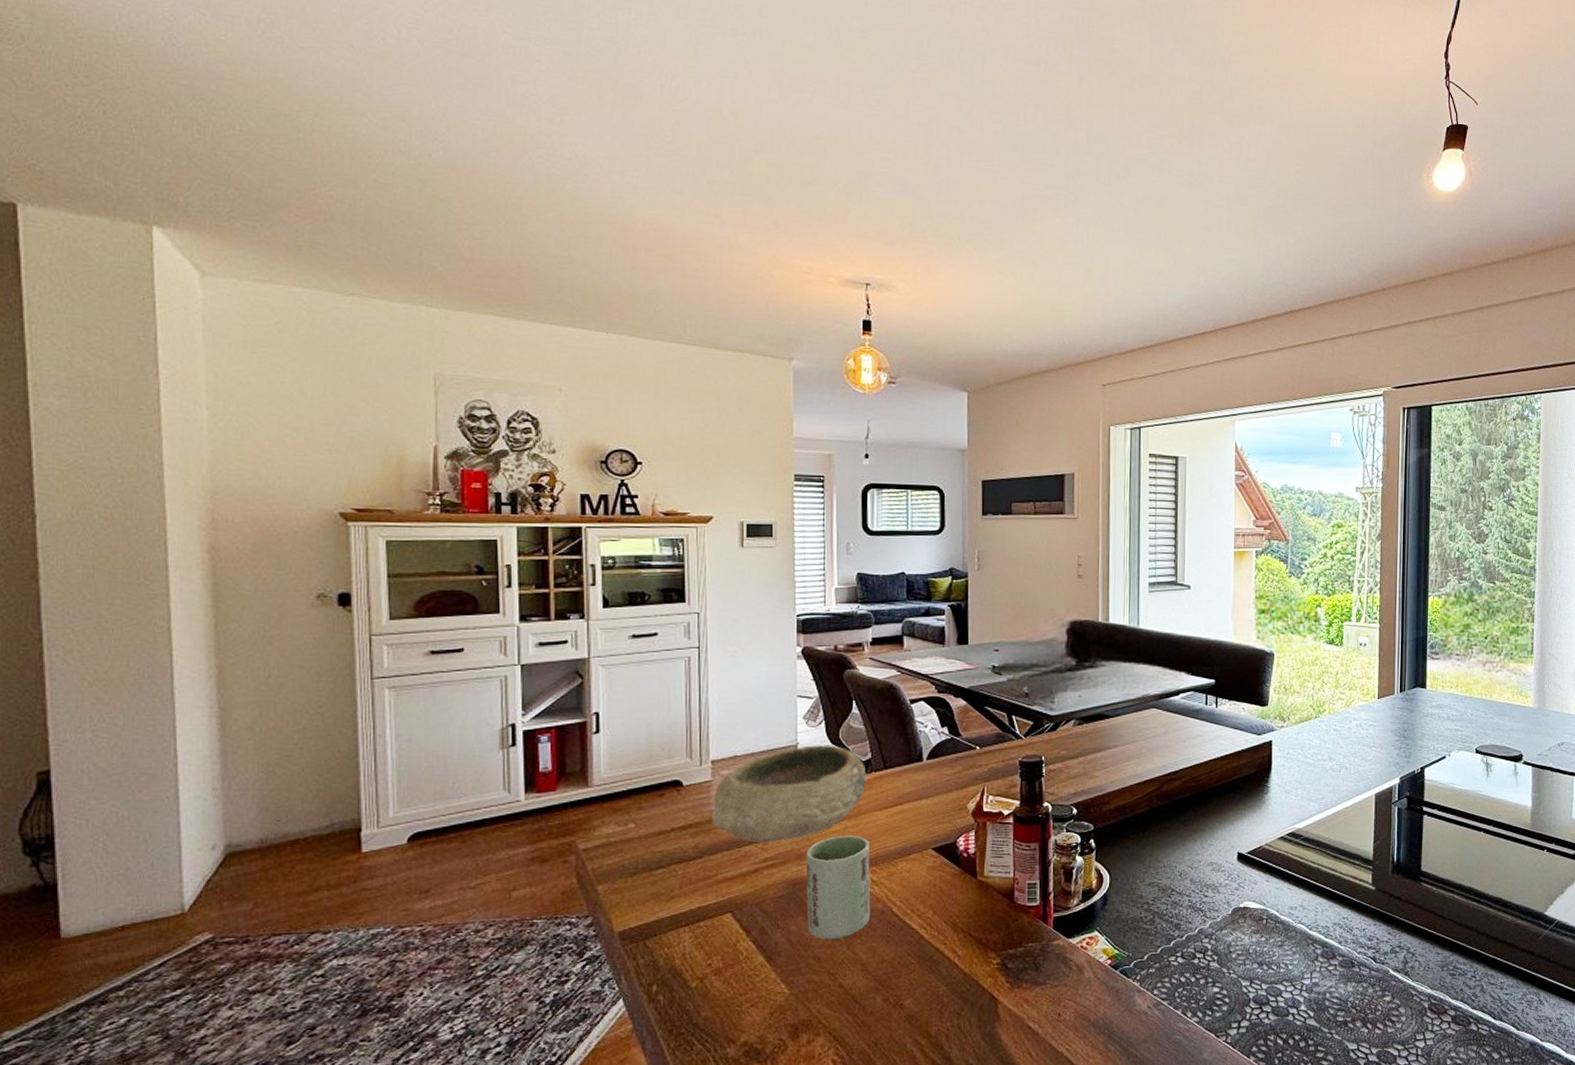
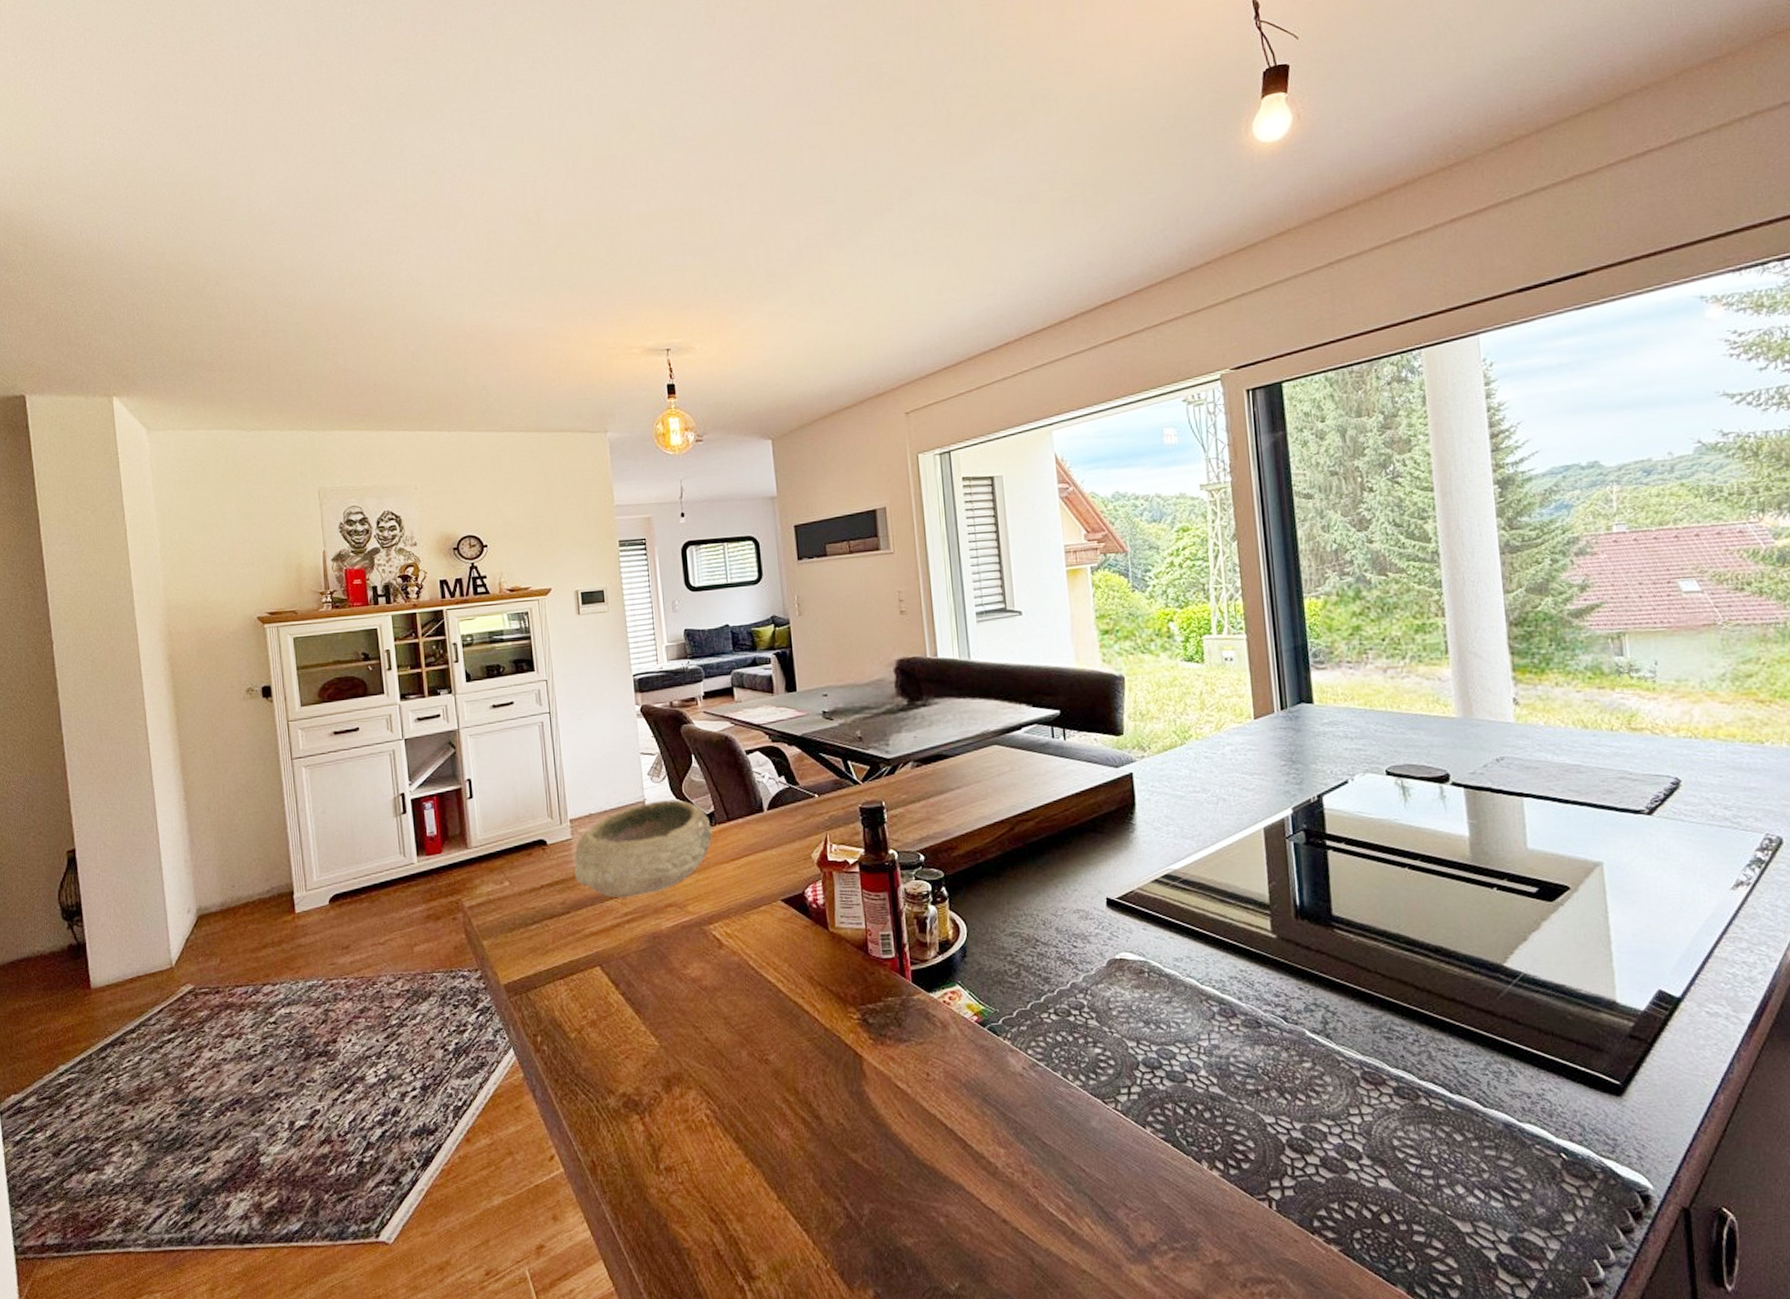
cup: present [806,835,871,941] -> none [662,888,728,994]

